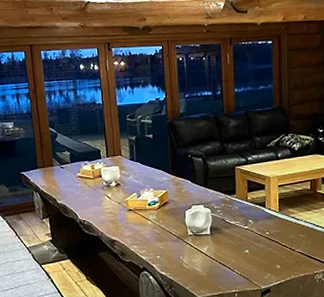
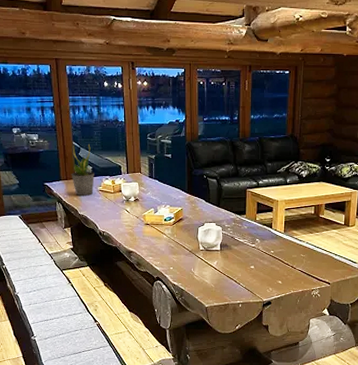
potted plant: none [48,128,73,184] -> present [71,143,95,196]

